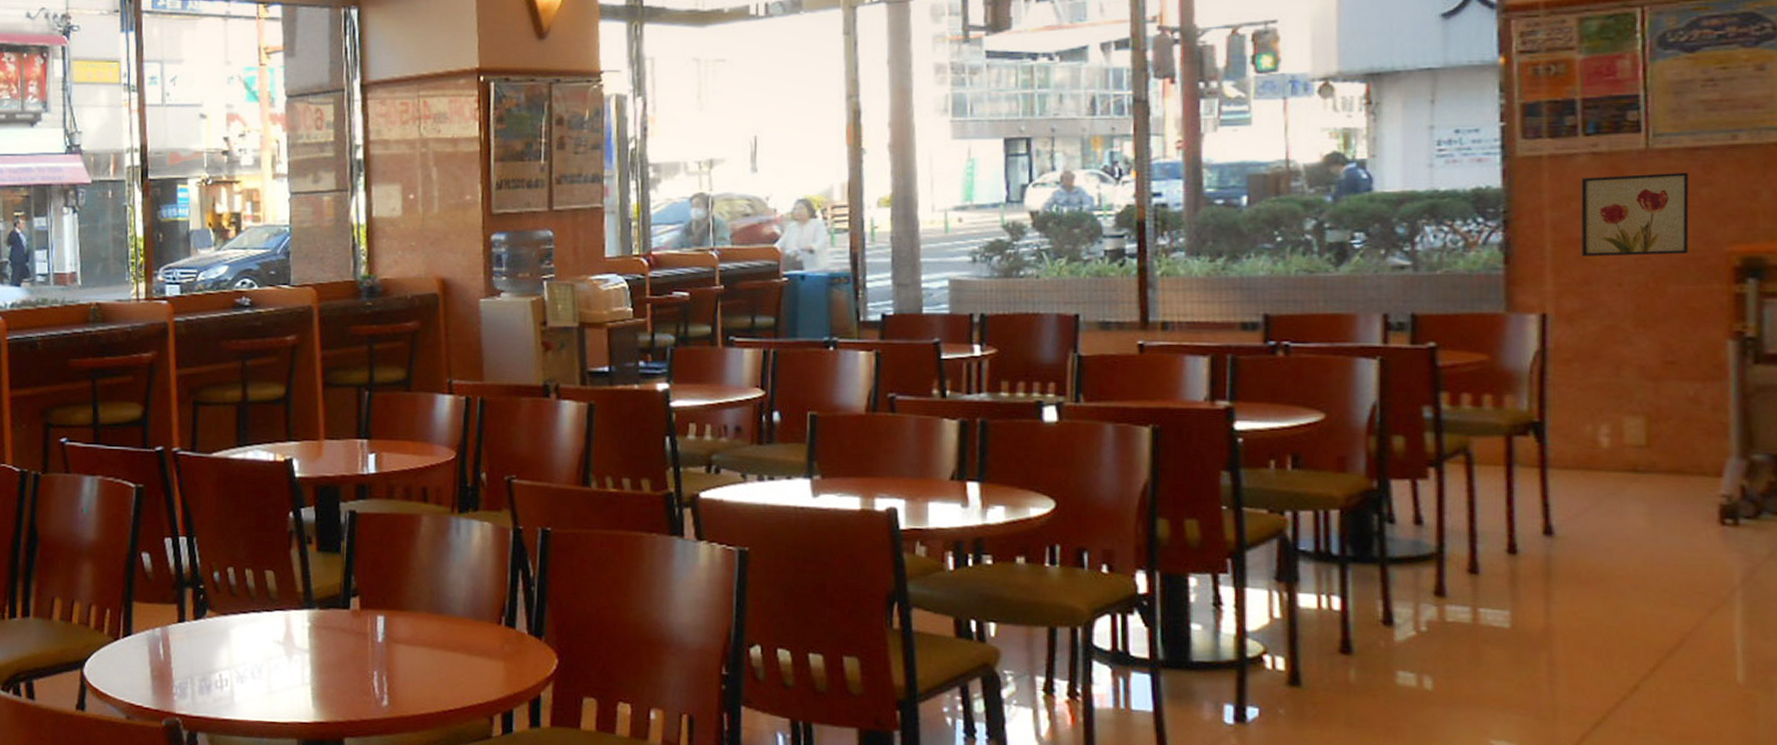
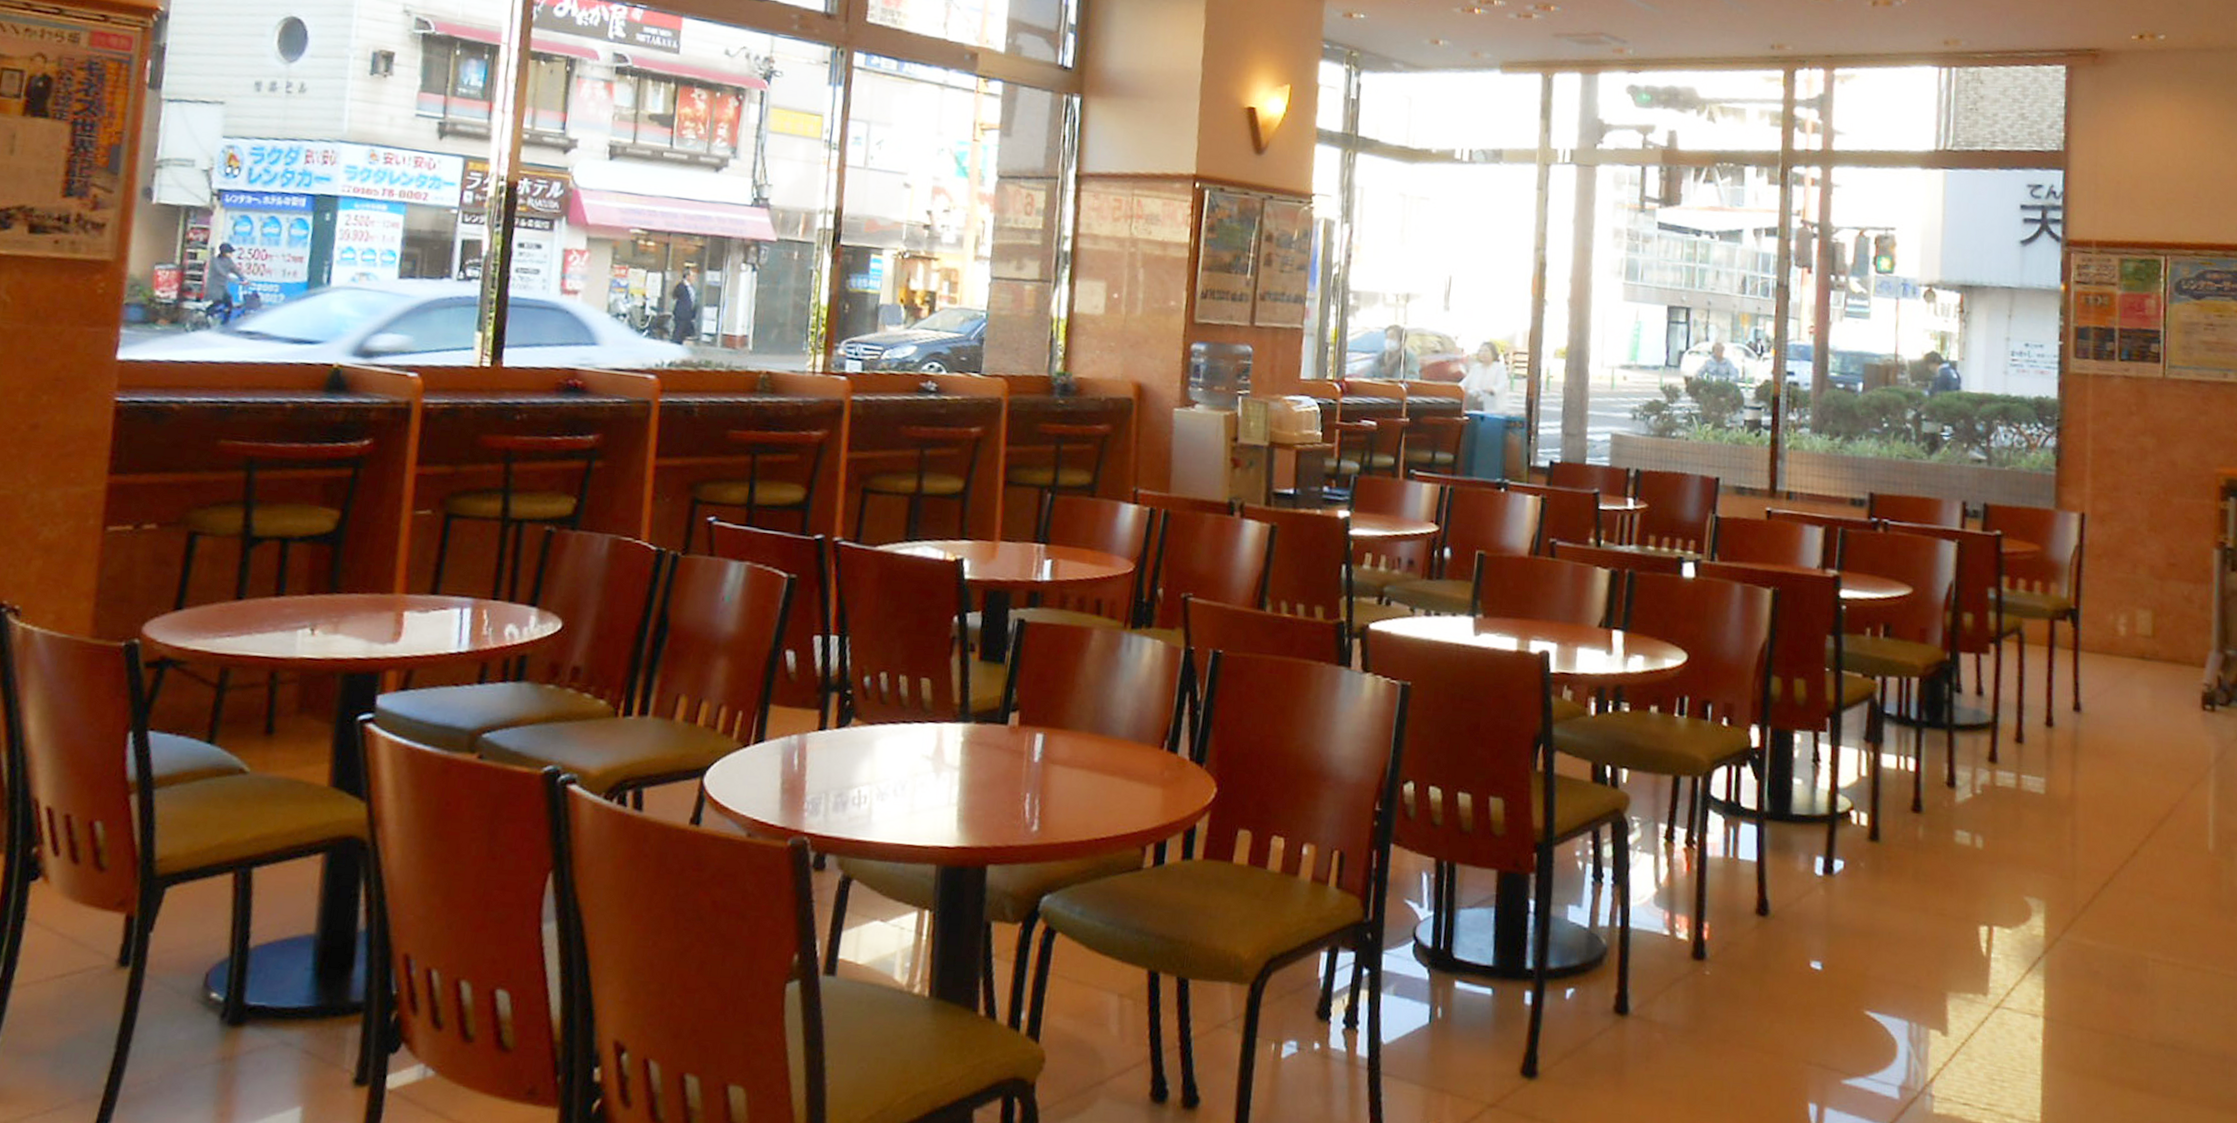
wall art: present [1581,172,1689,257] -> none [2113,397,2192,471]

